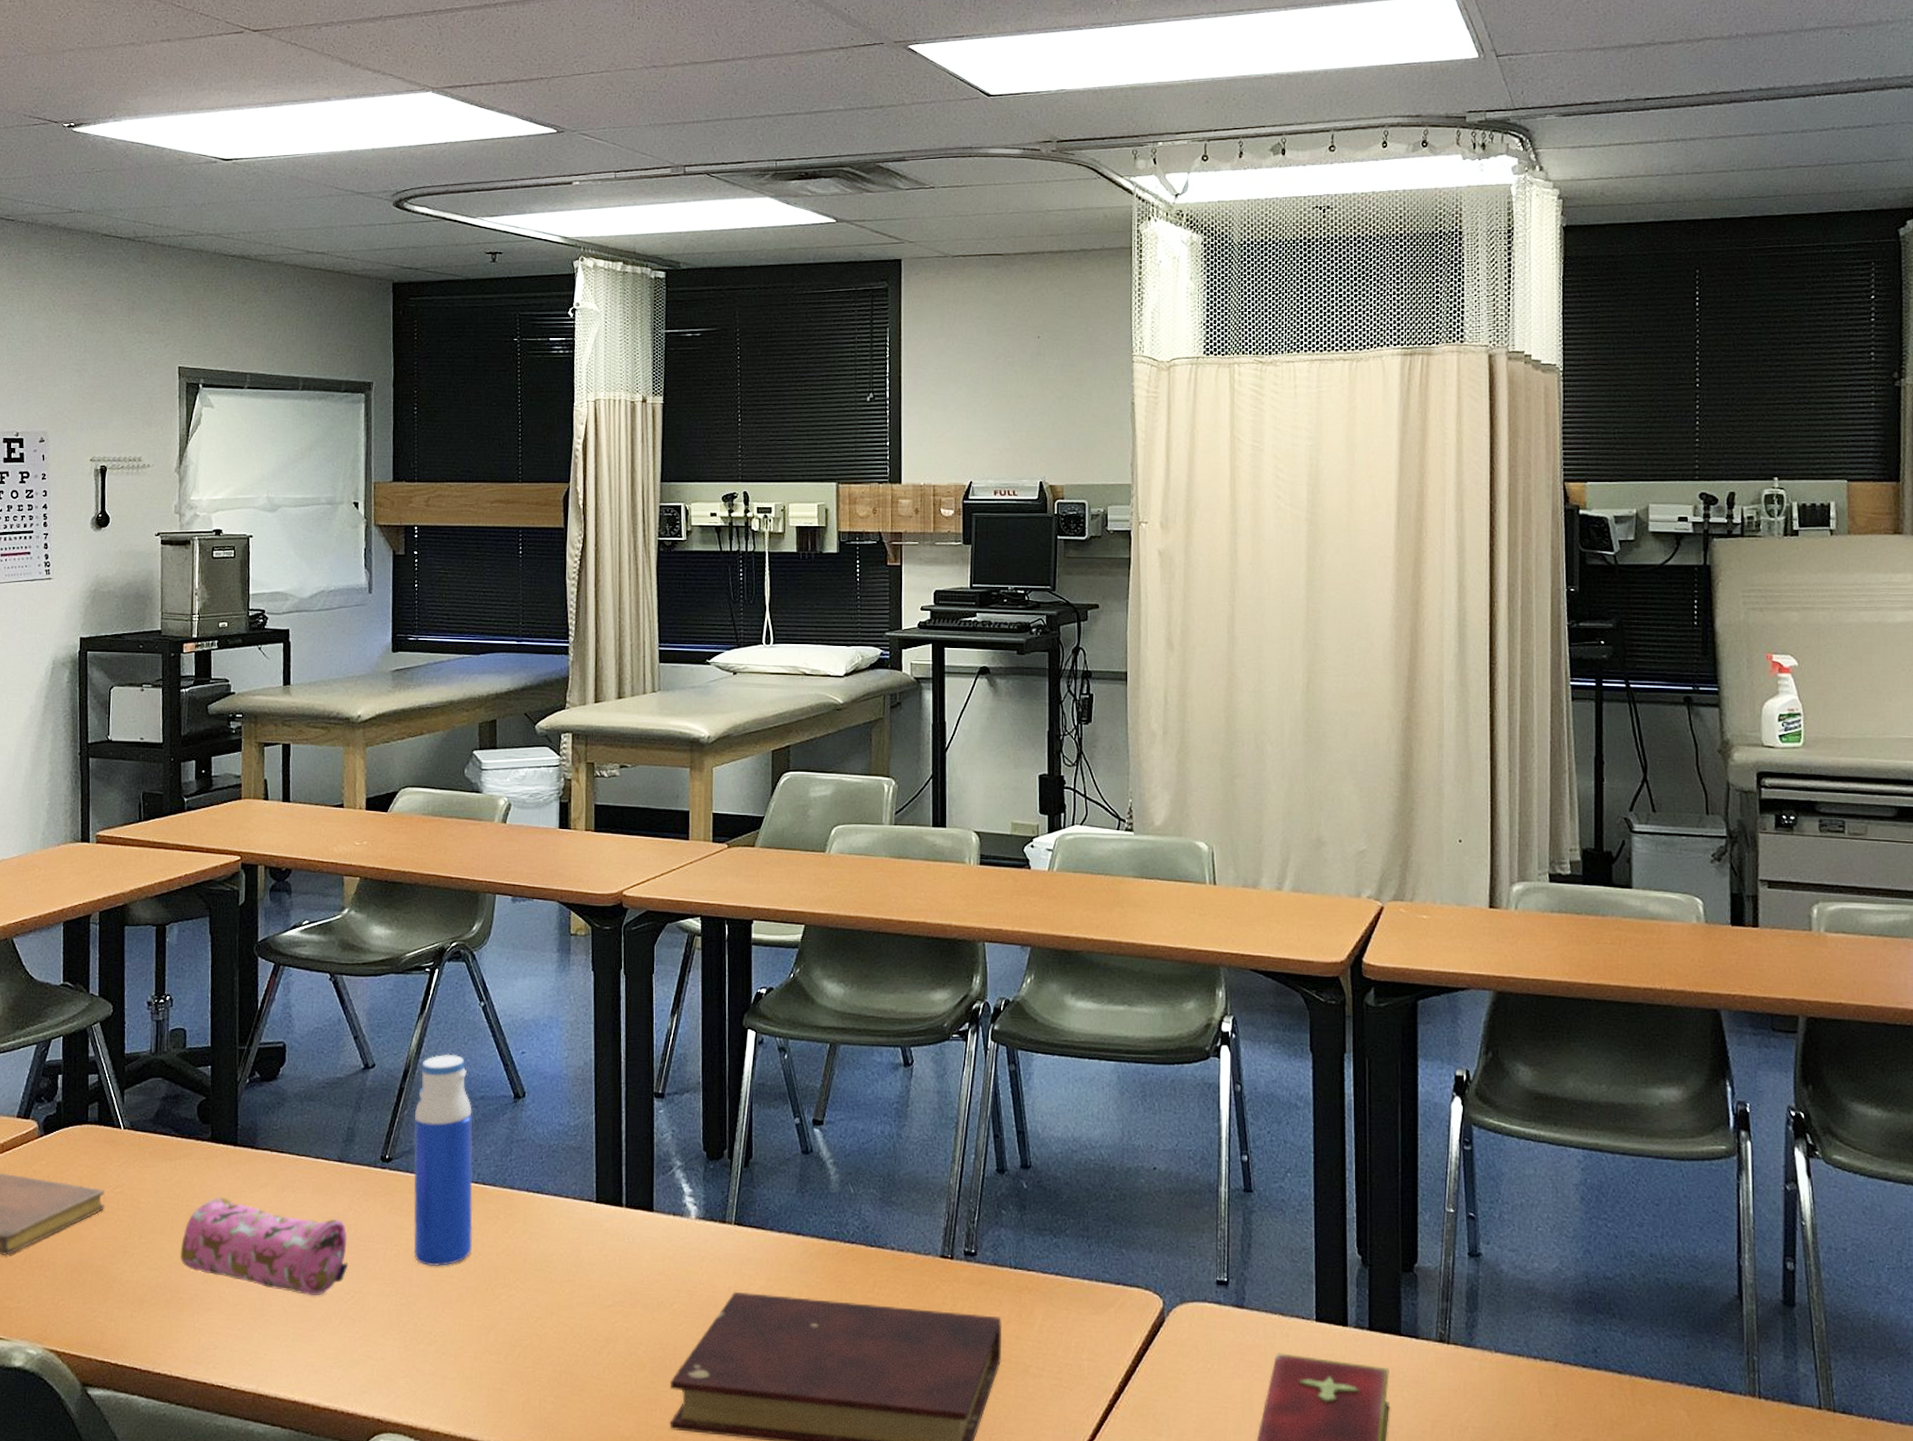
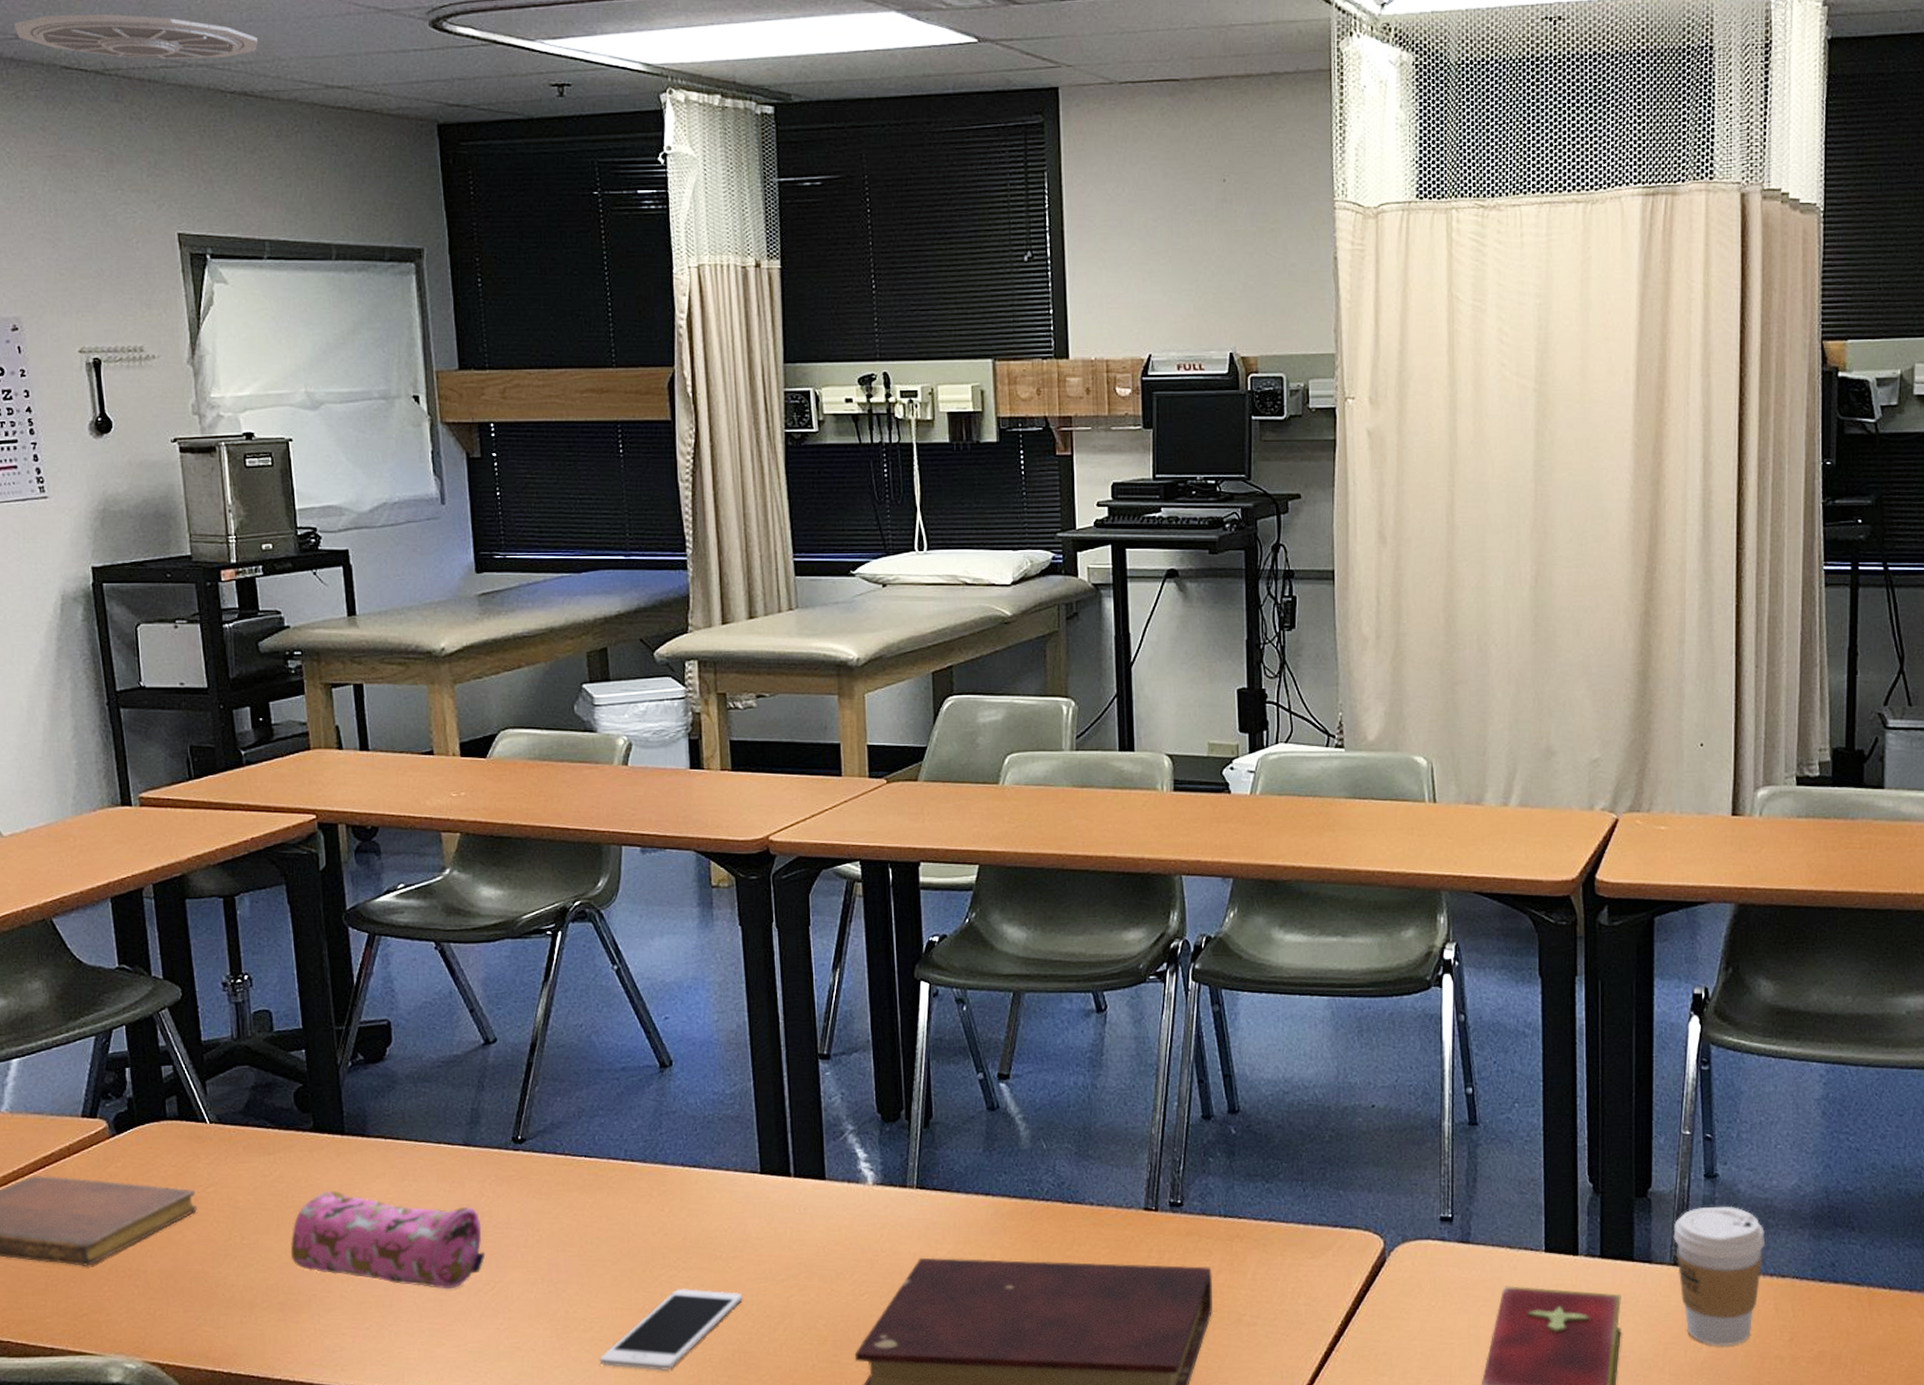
ceiling vent: none [69,194,257,230] -> present [14,14,258,60]
water bottle: present [413,1054,473,1267] -> none [547,1023,624,1251]
cell phone: none [440,1307,573,1387] -> present [599,1288,743,1370]
coffee cup: none [1439,1285,1527,1428] -> present [1673,1206,1764,1347]

